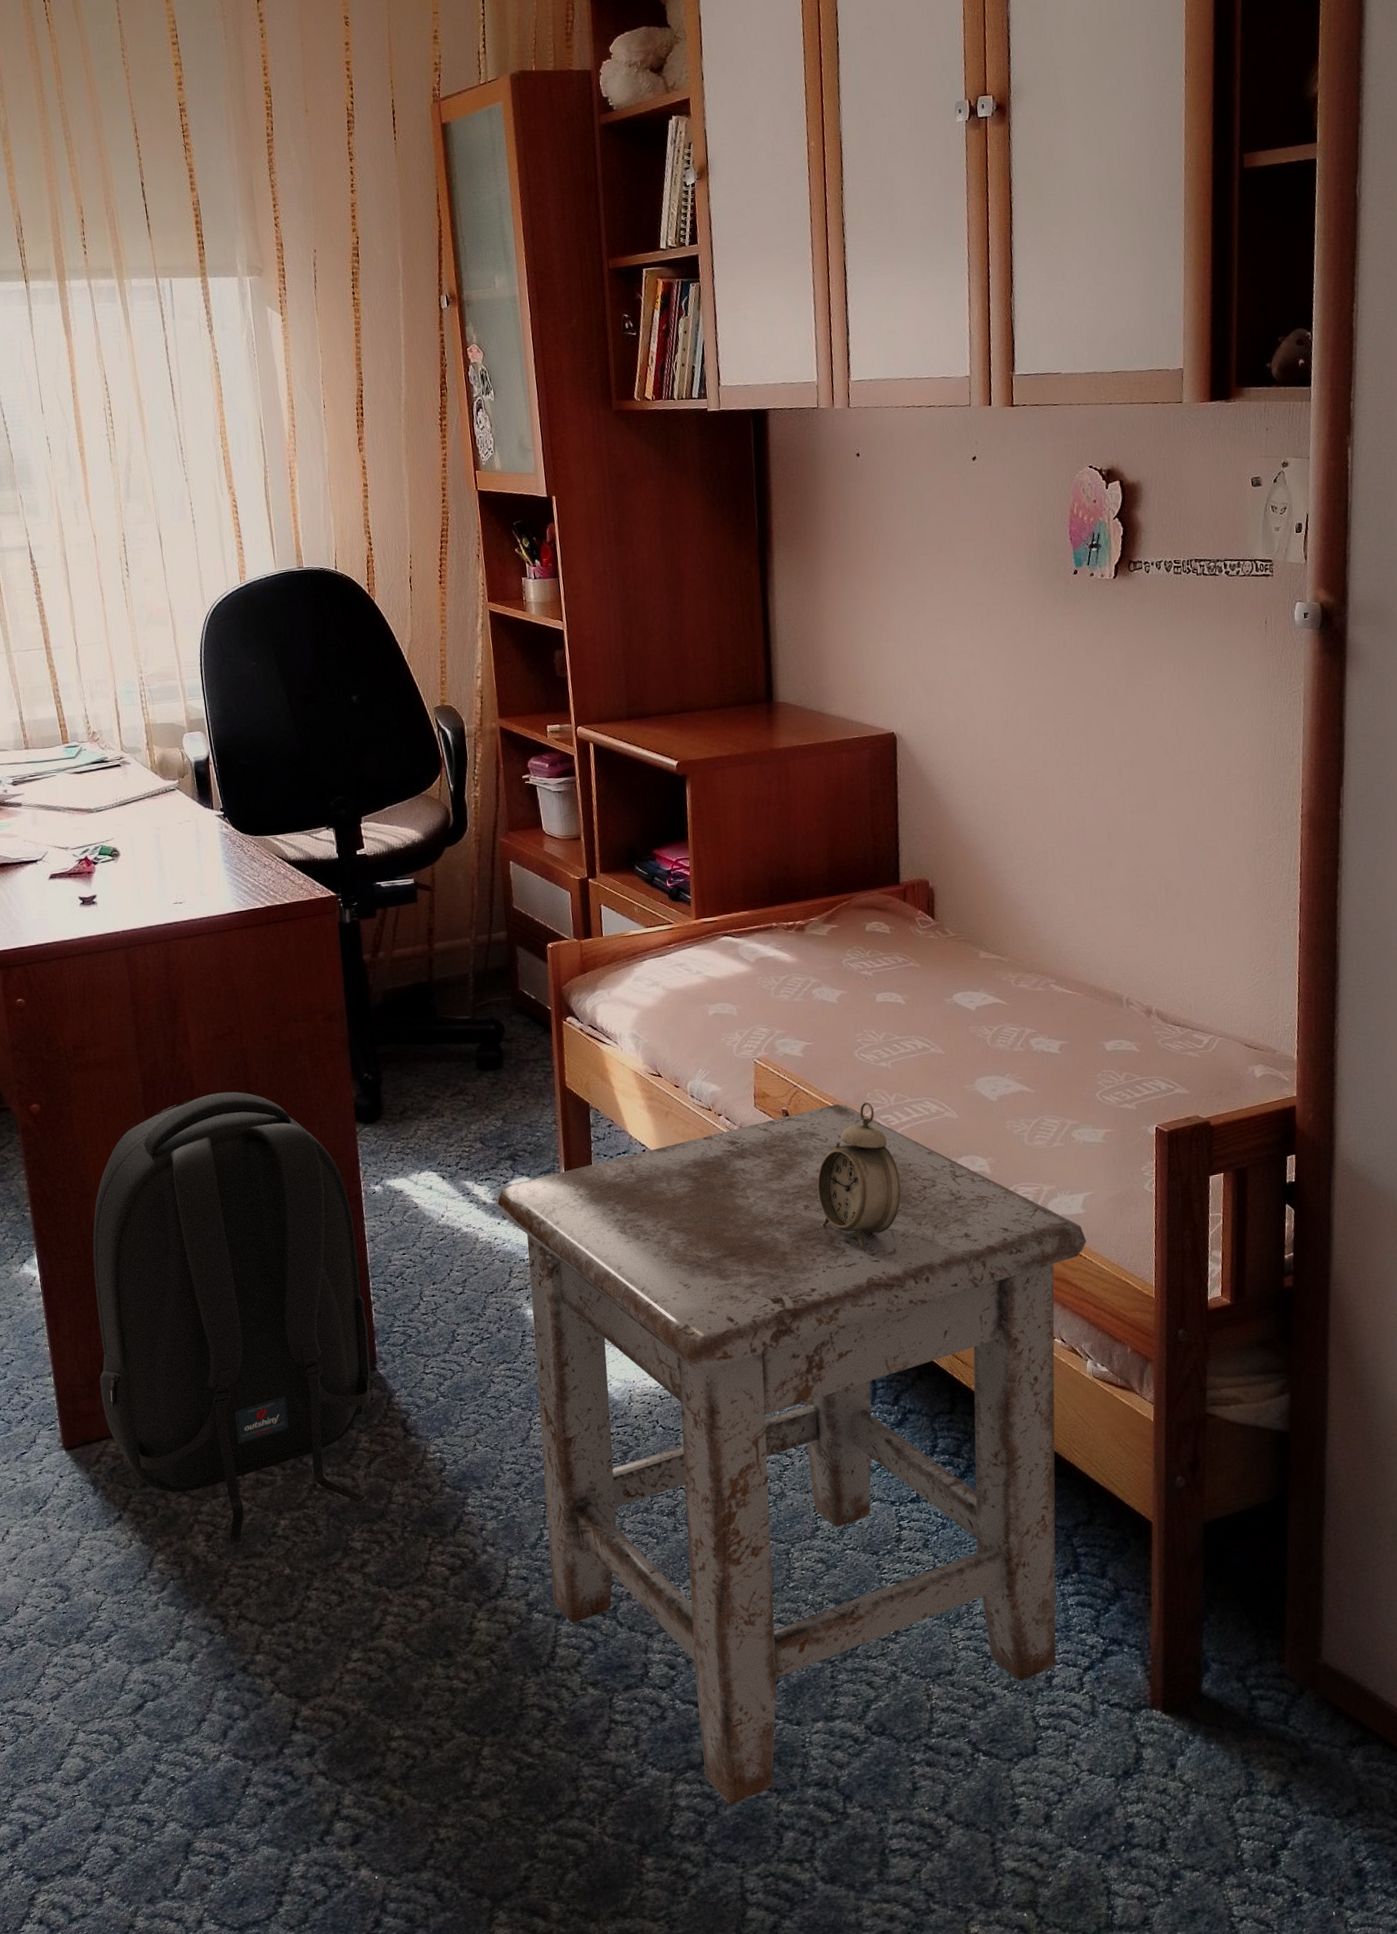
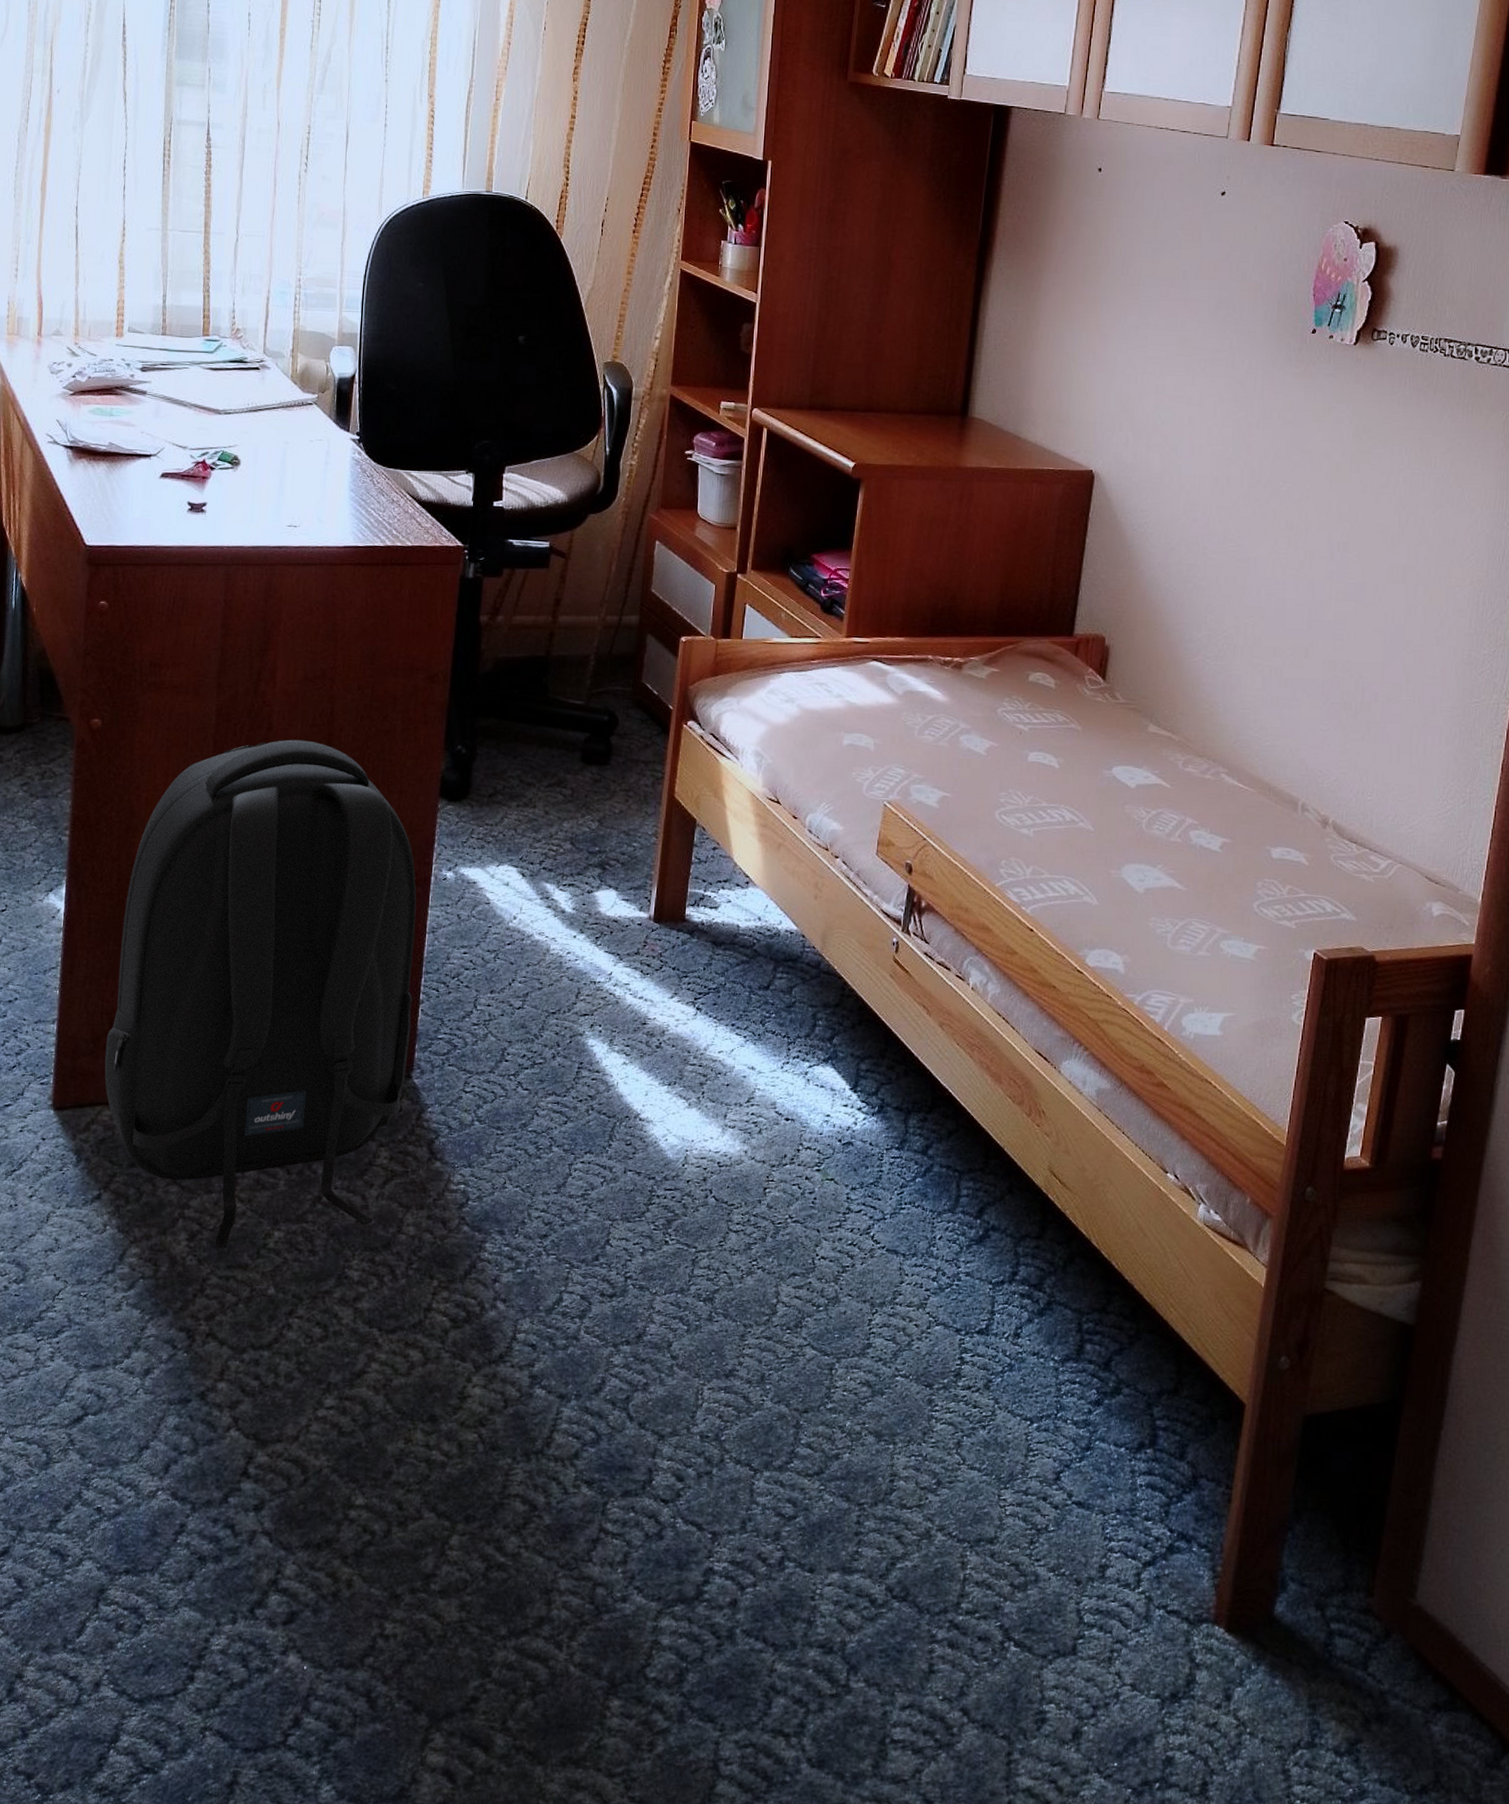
stool: present [497,1103,1087,1805] -> none [560,866,1220,1653]
alarm clock: present [817,1101,902,1250] -> none [929,869,1024,1035]

